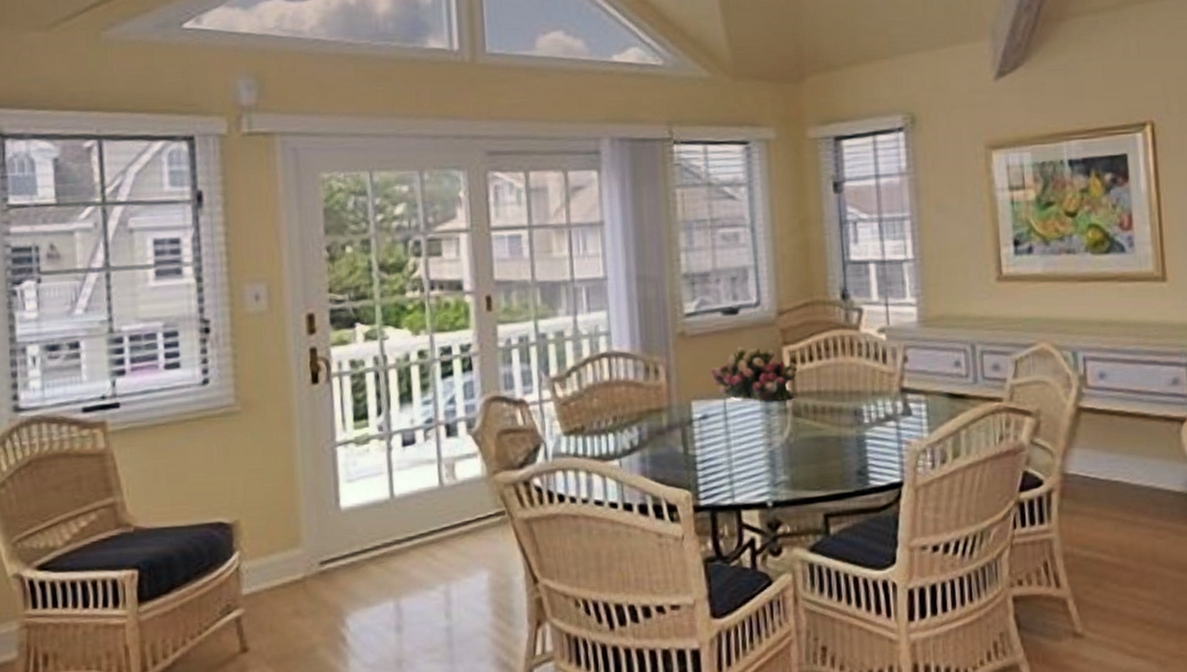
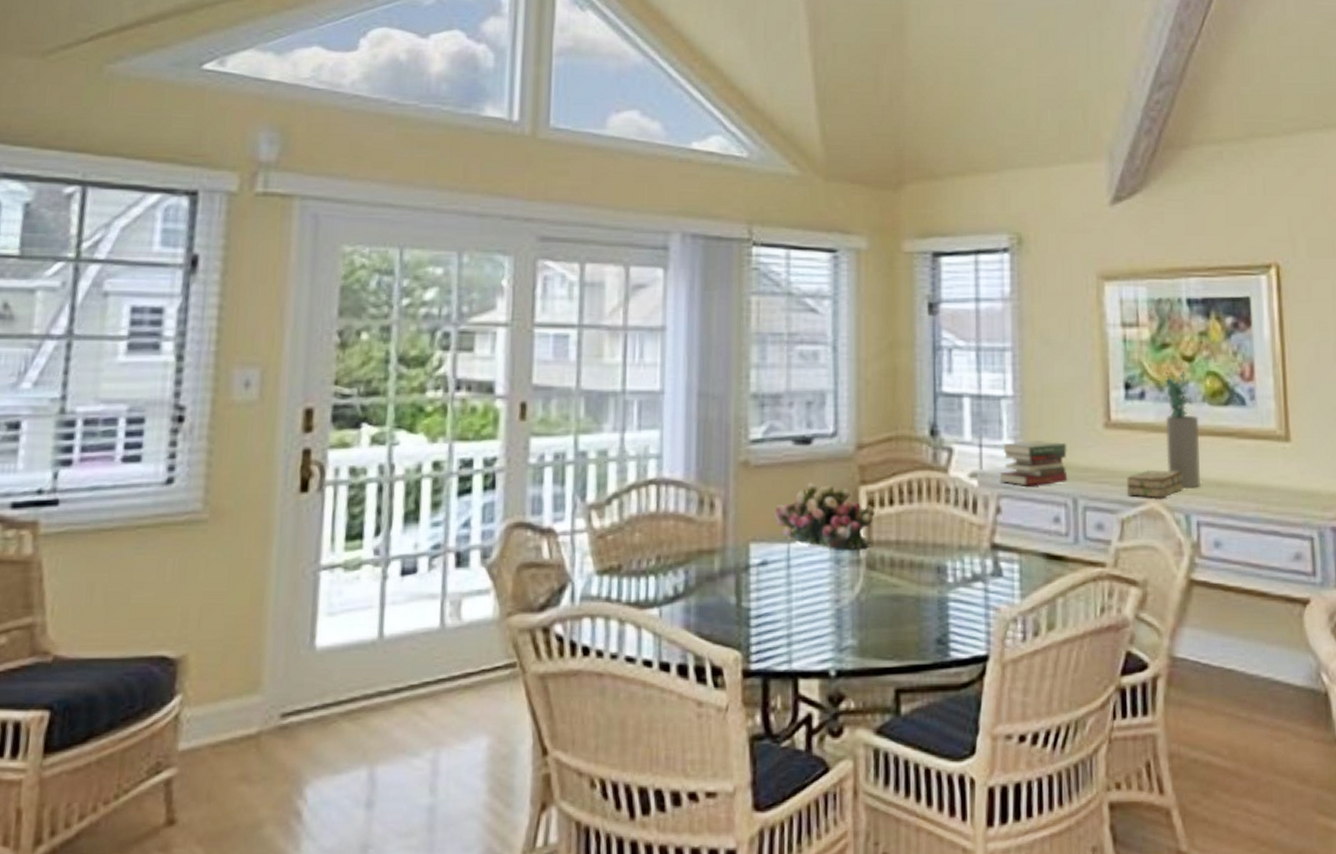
books: none [904,296,966,337] -> present [999,439,1068,486]
decorative box: none [1019,314,1070,340] -> present [1127,470,1183,498]
vase: none [1050,226,1085,330] -> present [1165,371,1200,490]

